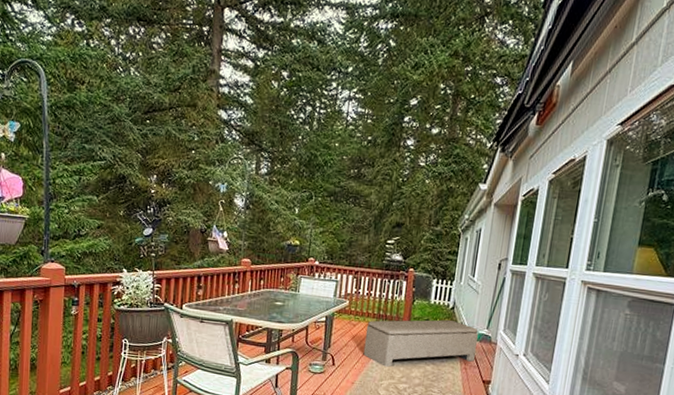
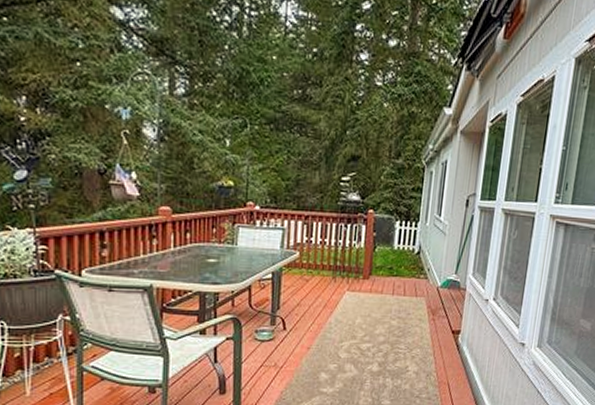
bench: present [363,319,479,367] -> none [319,267,447,326]

